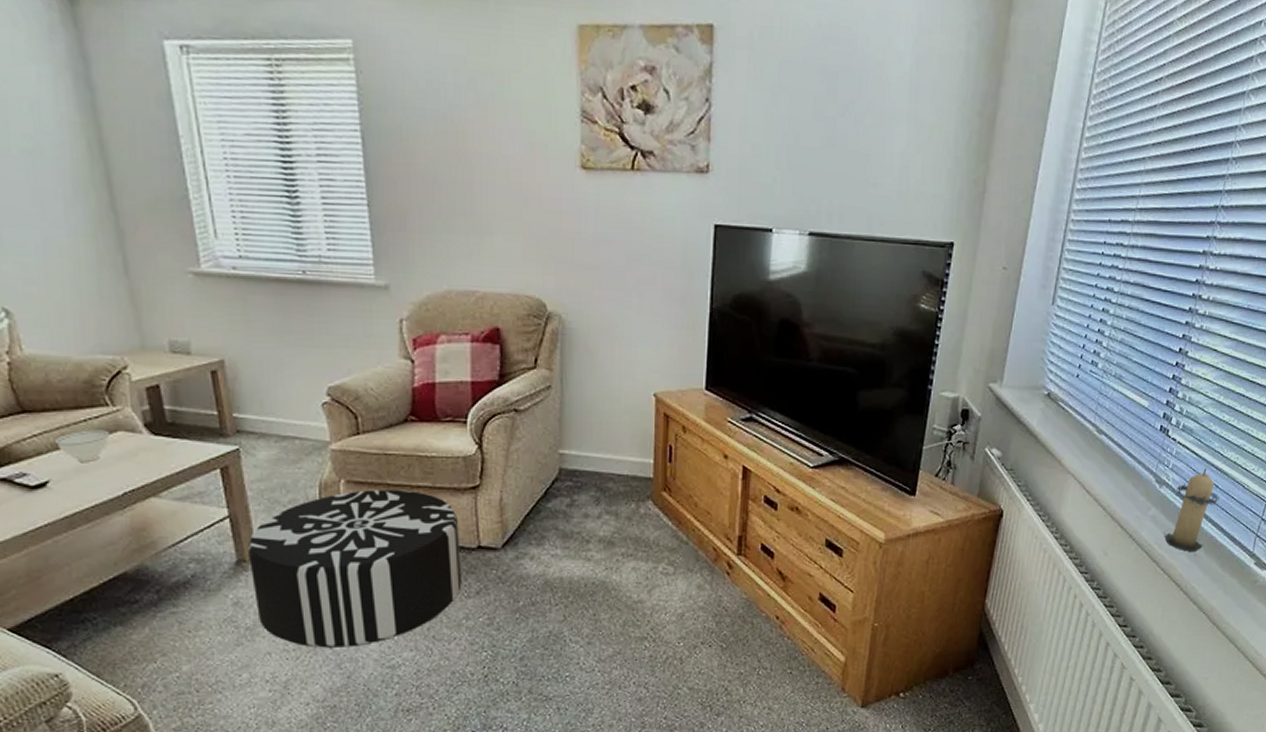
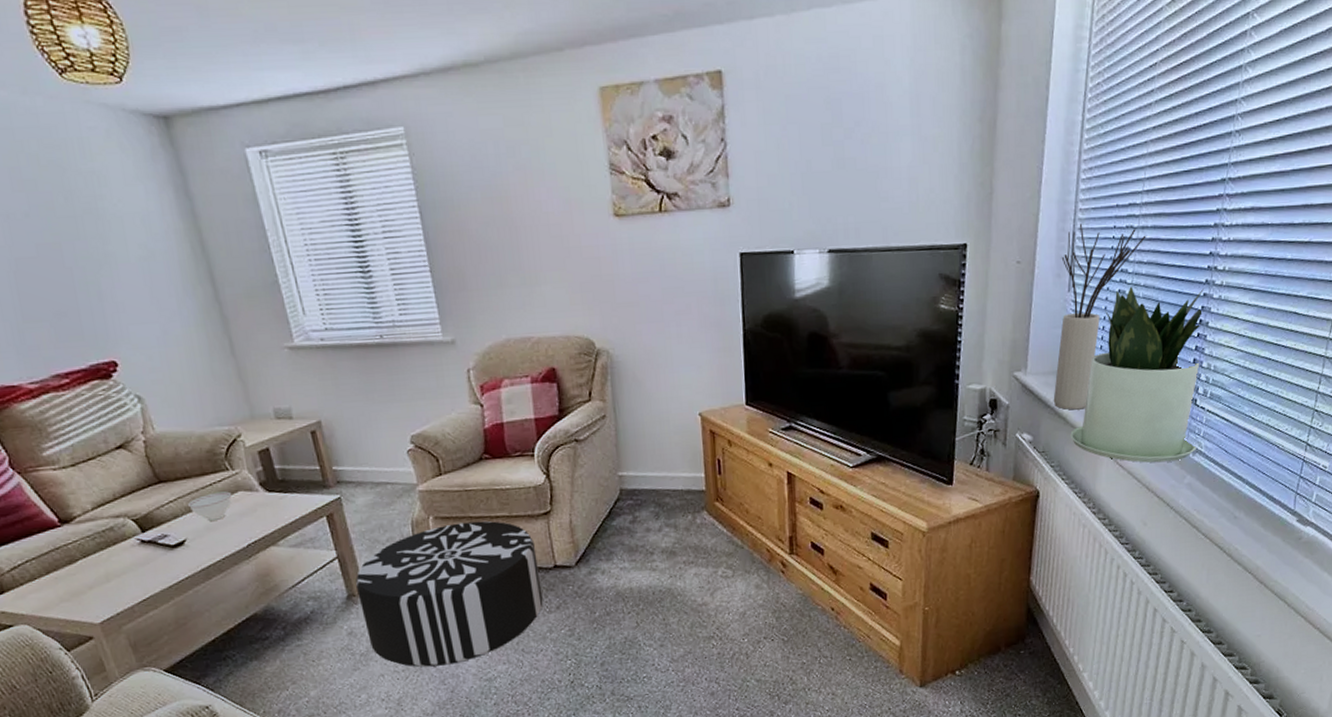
vase: none [1026,235,1135,429] -> present [1053,224,1146,410]
planter: none [1040,307,1186,492] -> present [1070,287,1204,463]
candle: present [1163,469,1220,552] -> none [1200,433,1255,515]

